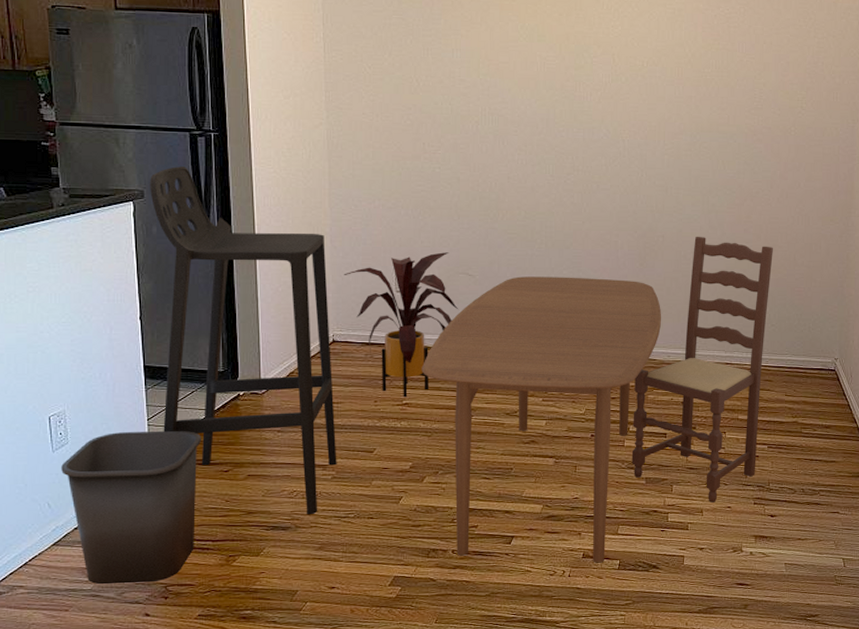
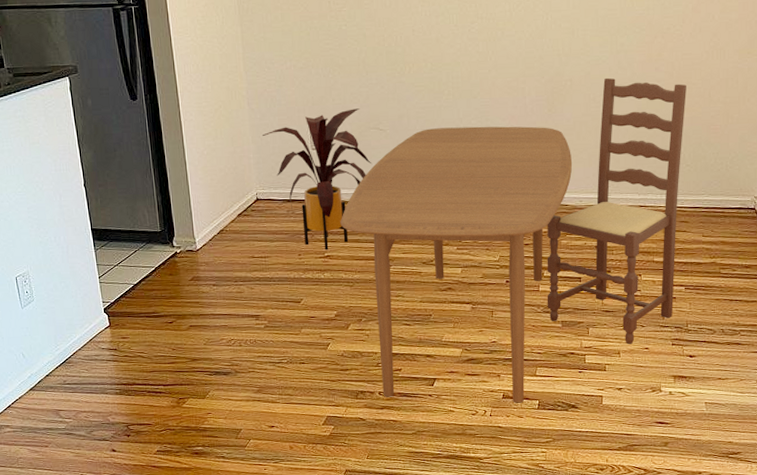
waste bin: present [61,431,201,585] -> none [30,287,149,424]
bar stool: present [150,166,337,515] -> none [81,41,268,361]

